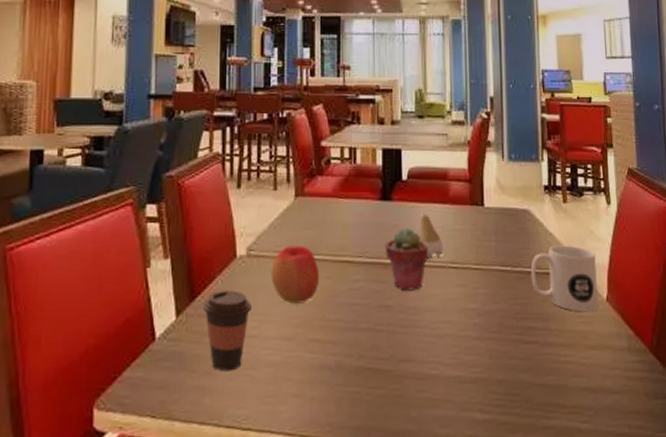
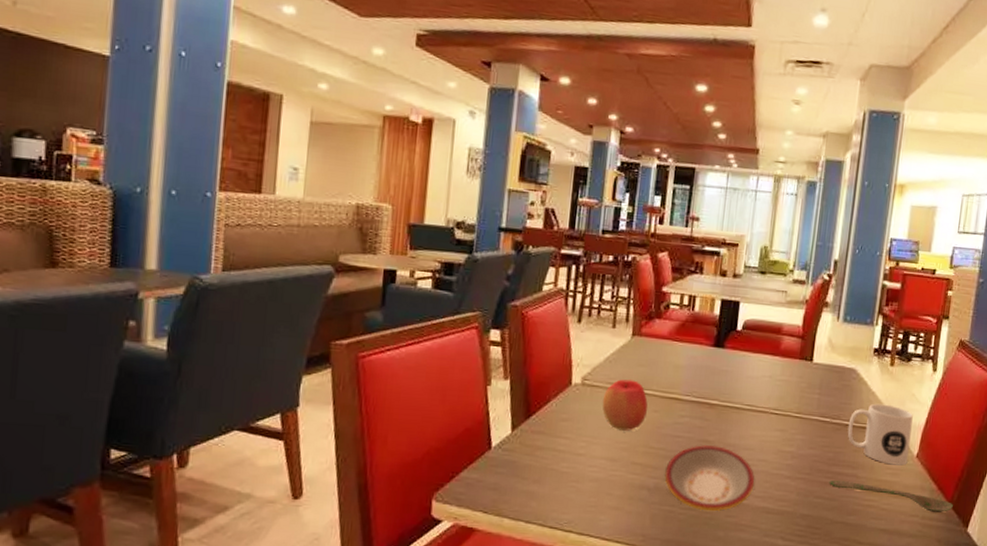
coffee cup: present [202,290,252,372] -> none [536,412,582,482]
plate: none [346,310,443,388] -> present [664,445,755,512]
potted succulent: present [385,228,429,291] -> none [712,374,754,430]
tooth: present [419,213,444,257] -> none [746,362,769,402]
spoon: none [521,335,654,363] -> present [829,479,953,513]

